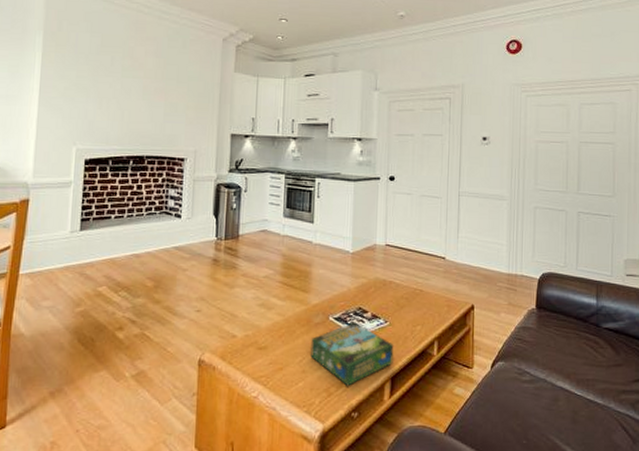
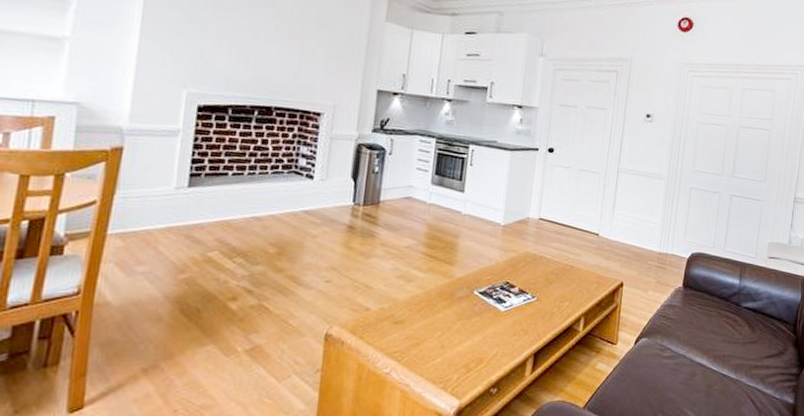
board game: present [310,322,394,386] -> none [451,297,540,362]

